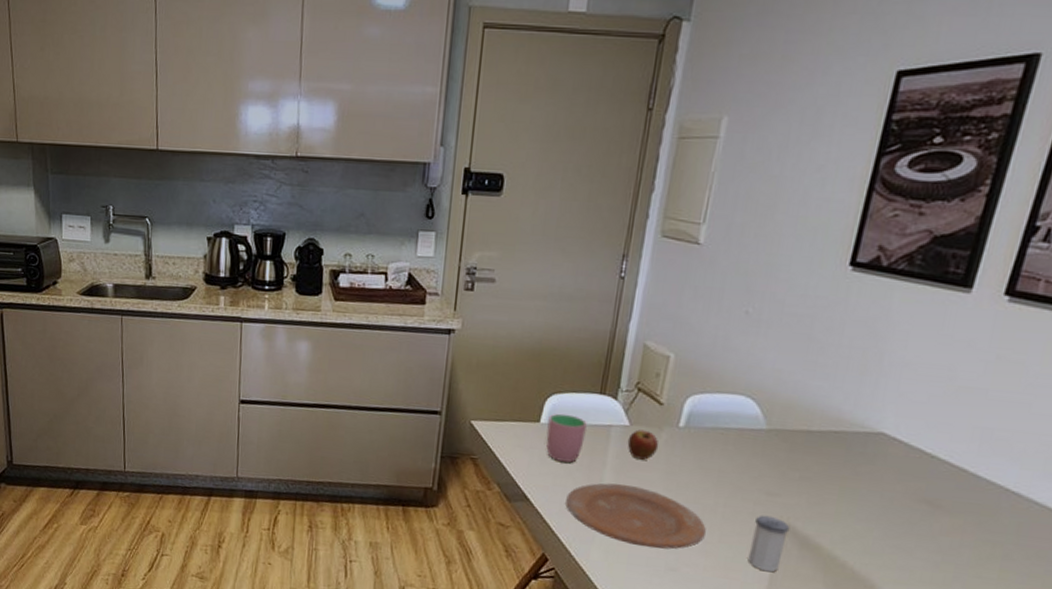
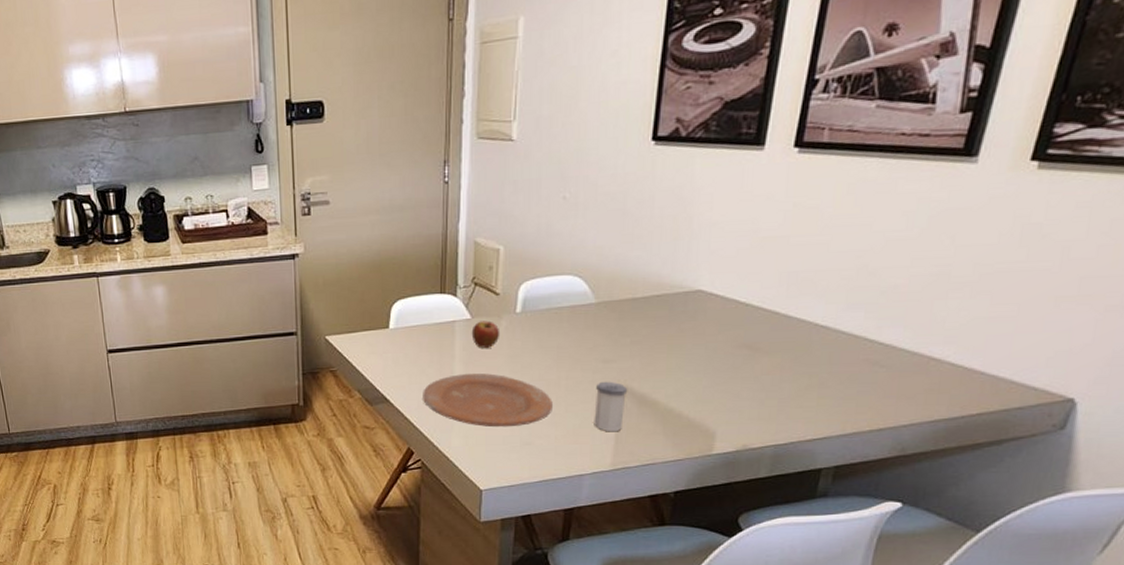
cup: present [546,413,587,463] -> none [396,316,432,361]

